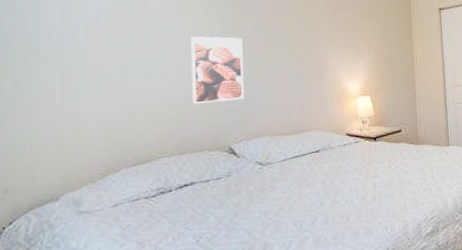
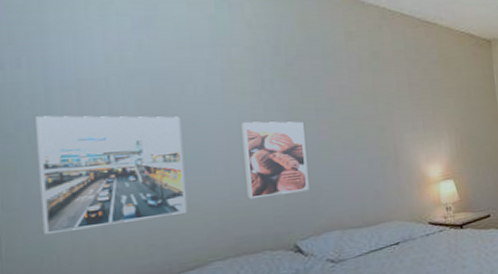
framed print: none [27,25,142,125] -> present [36,115,186,234]

